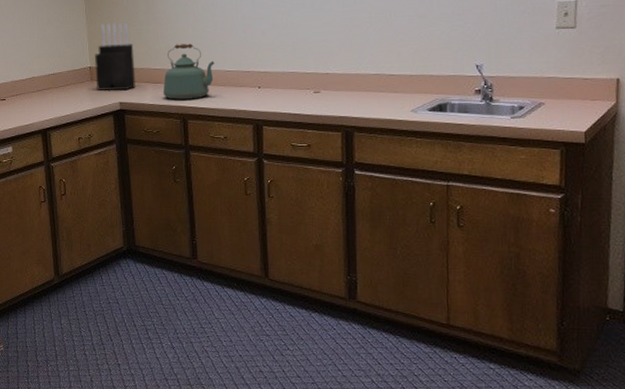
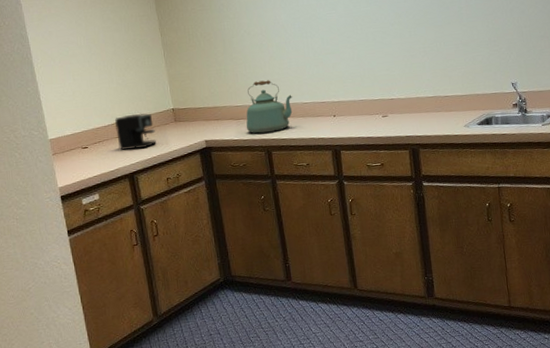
coffee maker: none [32,69,71,106] -> present [115,113,156,150]
knife block: present [95,22,136,91] -> none [177,63,220,131]

